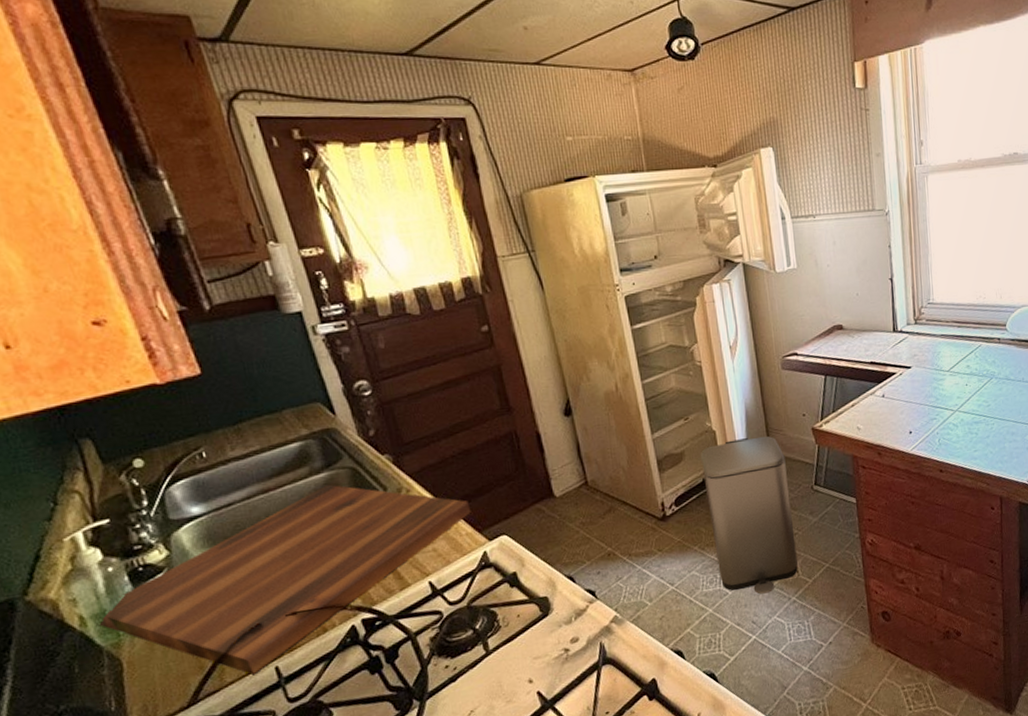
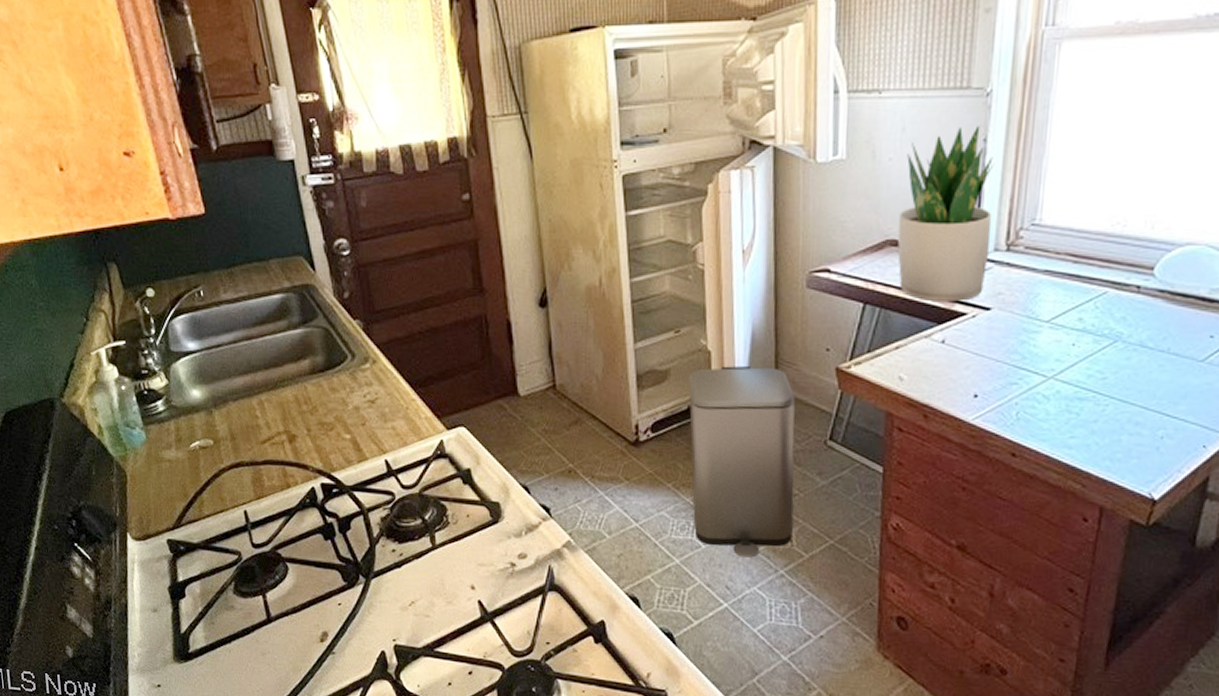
cutting board: present [97,484,472,675] -> none [110,341,433,513]
planter: none [839,237,905,368] -> present [897,126,995,303]

